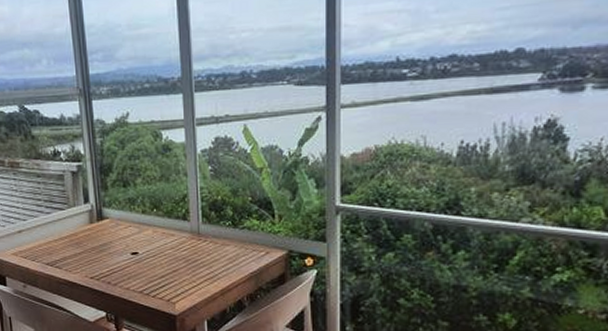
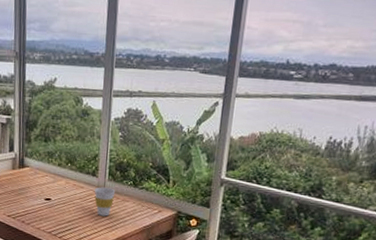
cup: none [187,232,213,266] -> present [94,187,116,216]

